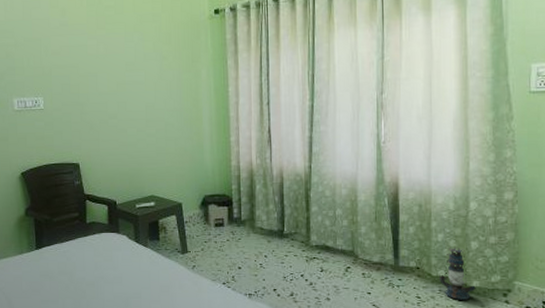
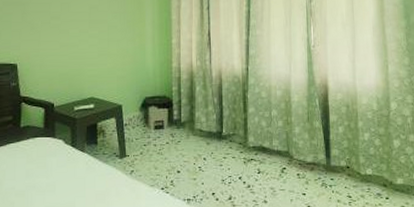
lantern: present [439,248,476,300] -> none [367,146,400,198]

